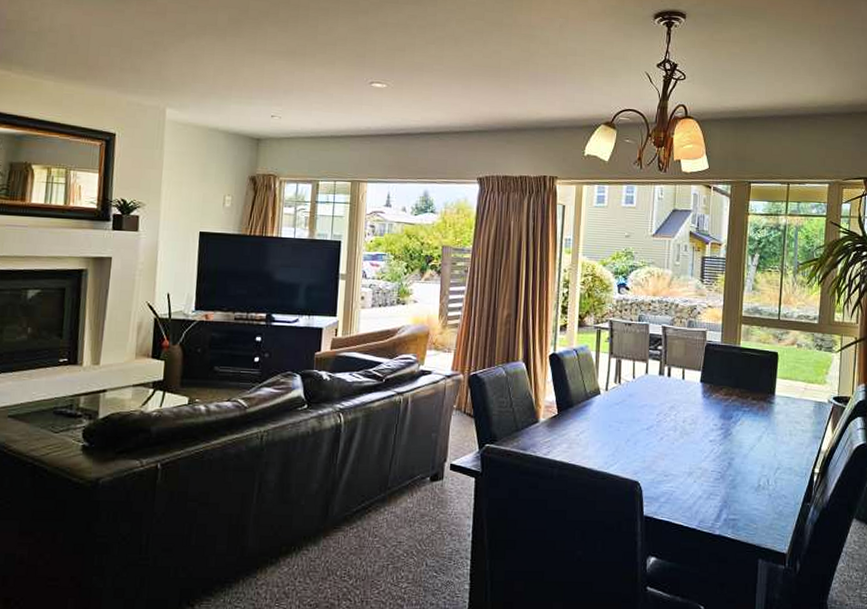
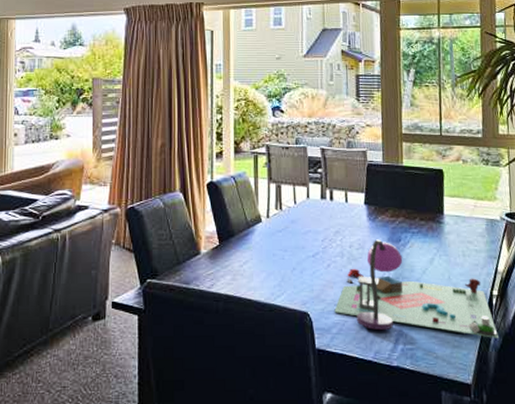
gameboard: none [664,416,816,514] -> present [334,239,499,339]

